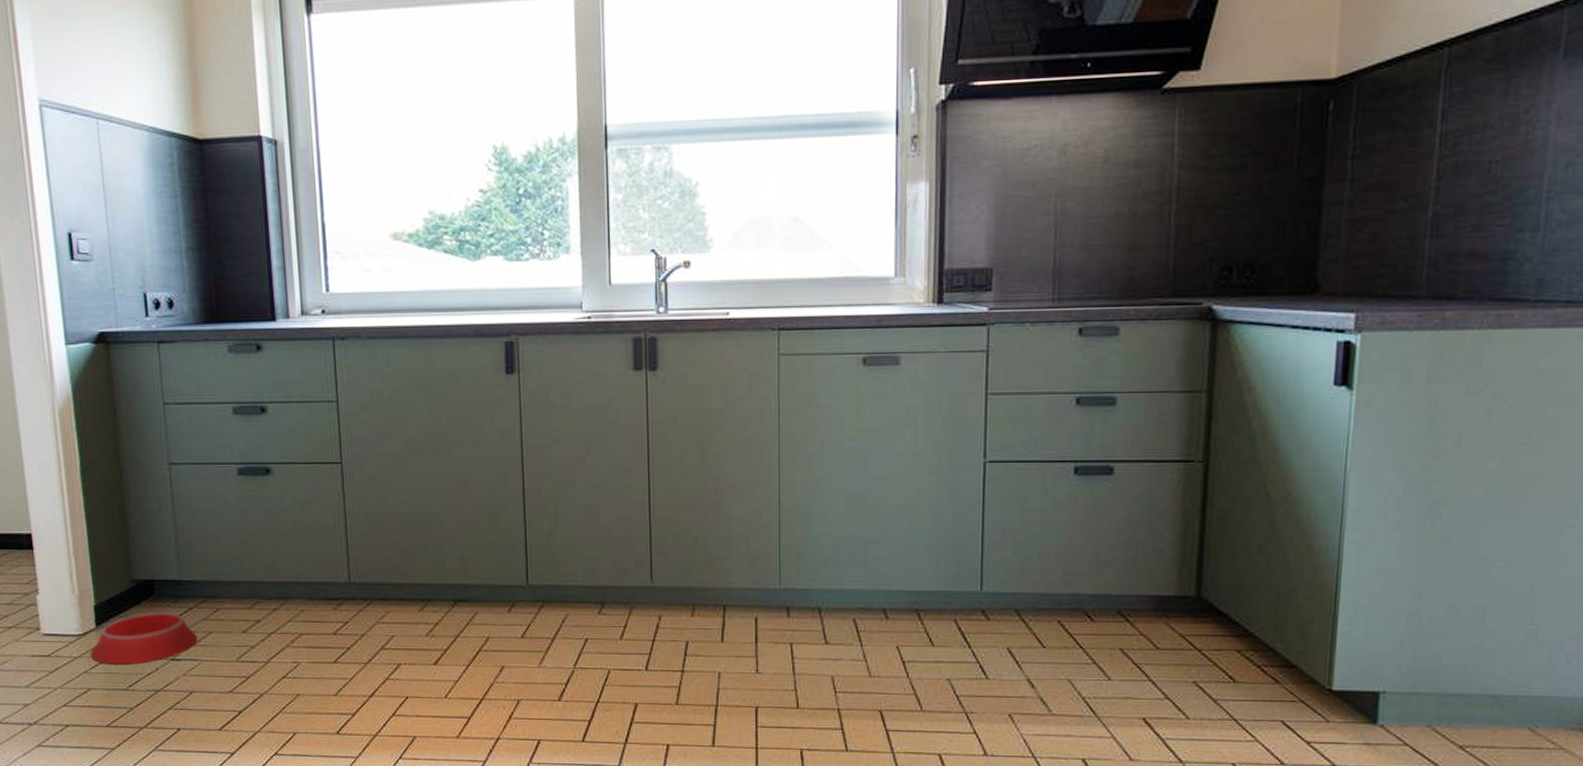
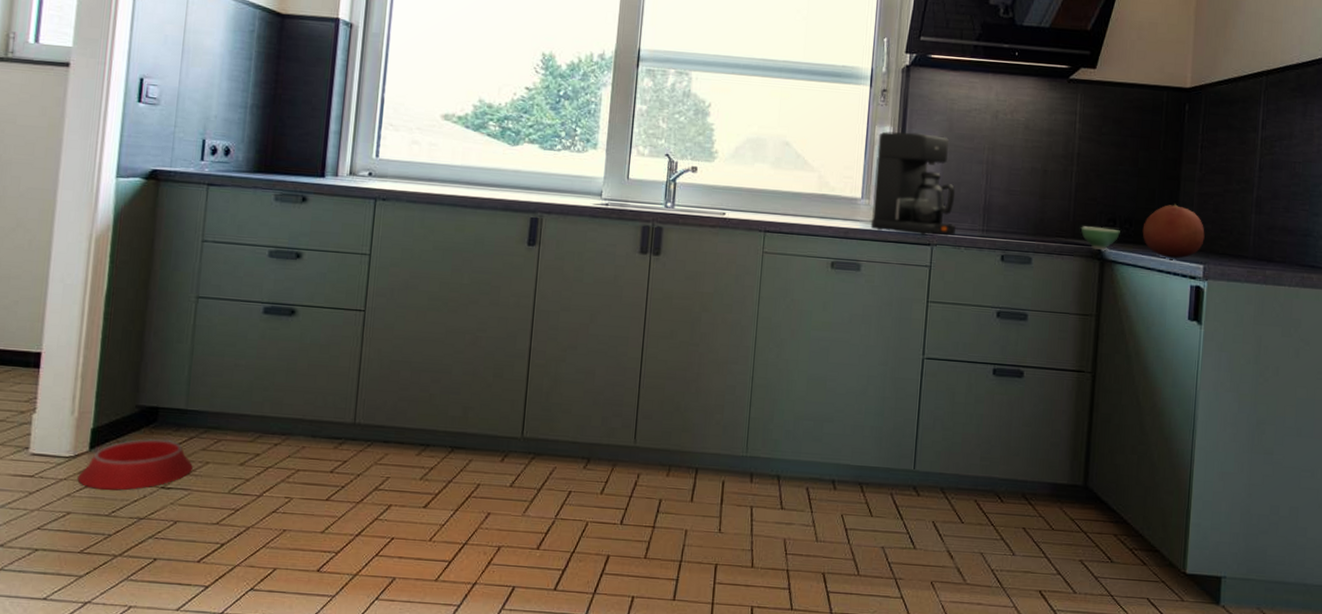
coffee maker: none [908,186,1017,315] -> present [870,131,956,237]
bowl: none [1183,279,1239,308] -> present [1080,226,1120,250]
fruit: none [1269,238,1358,309] -> present [1142,204,1205,259]

